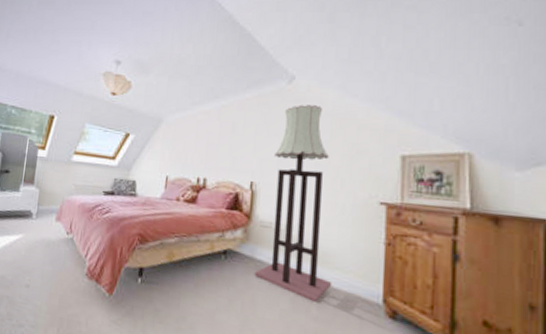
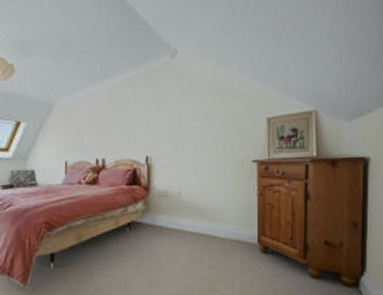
floor lamp: present [254,105,333,302] -> none [157,78,220,253]

